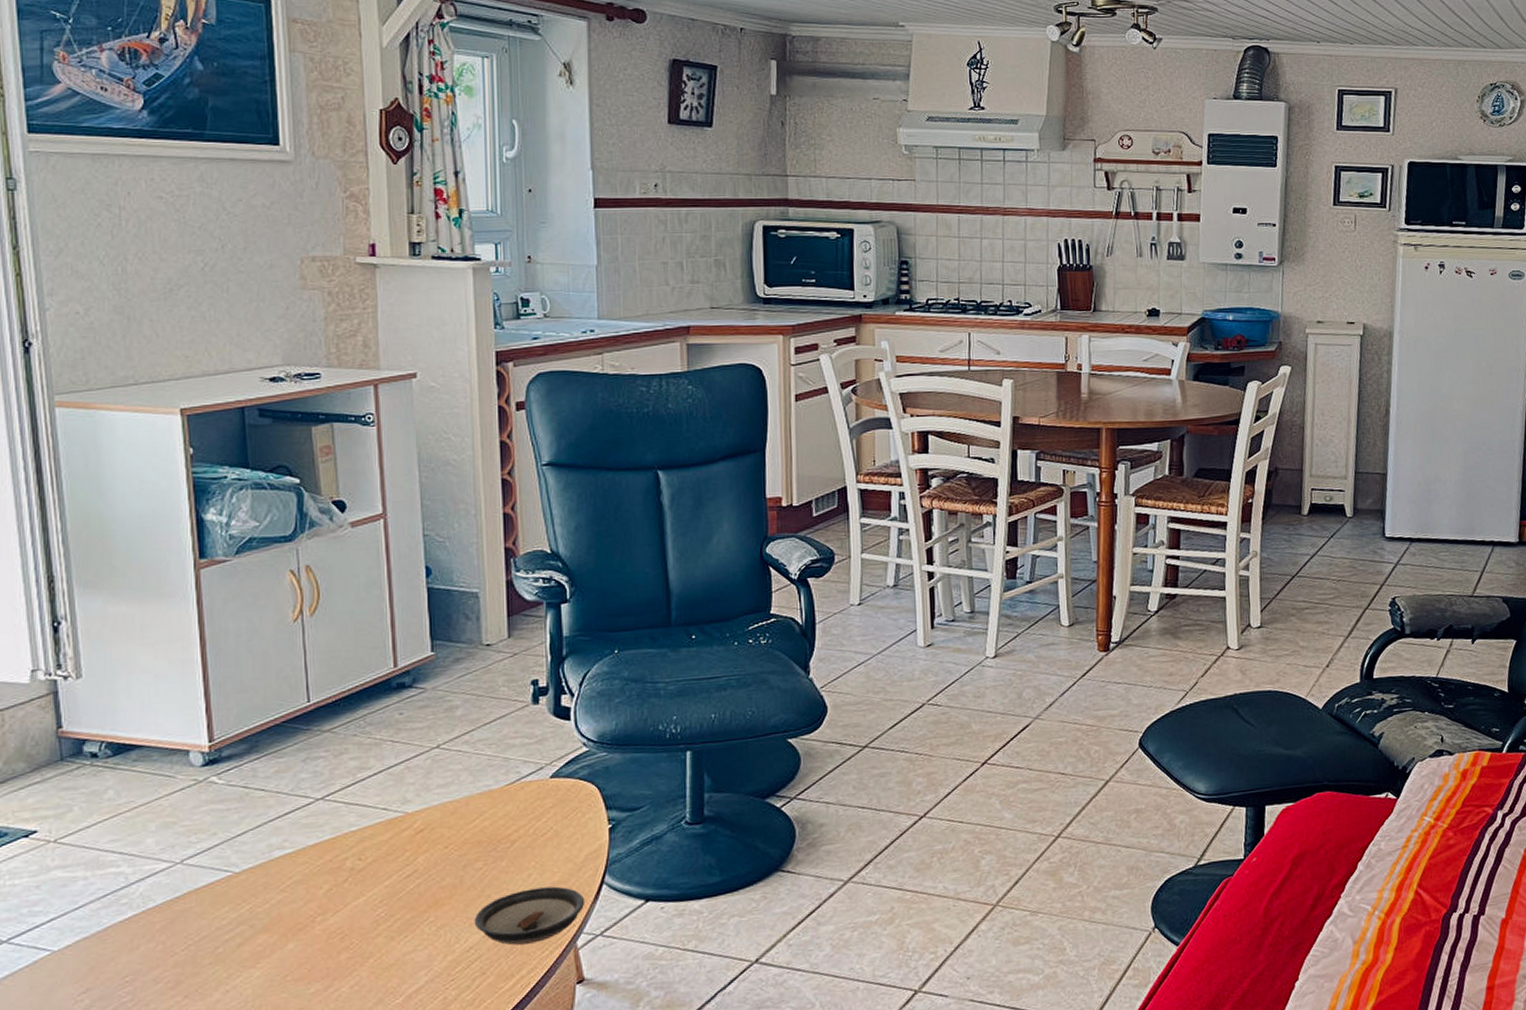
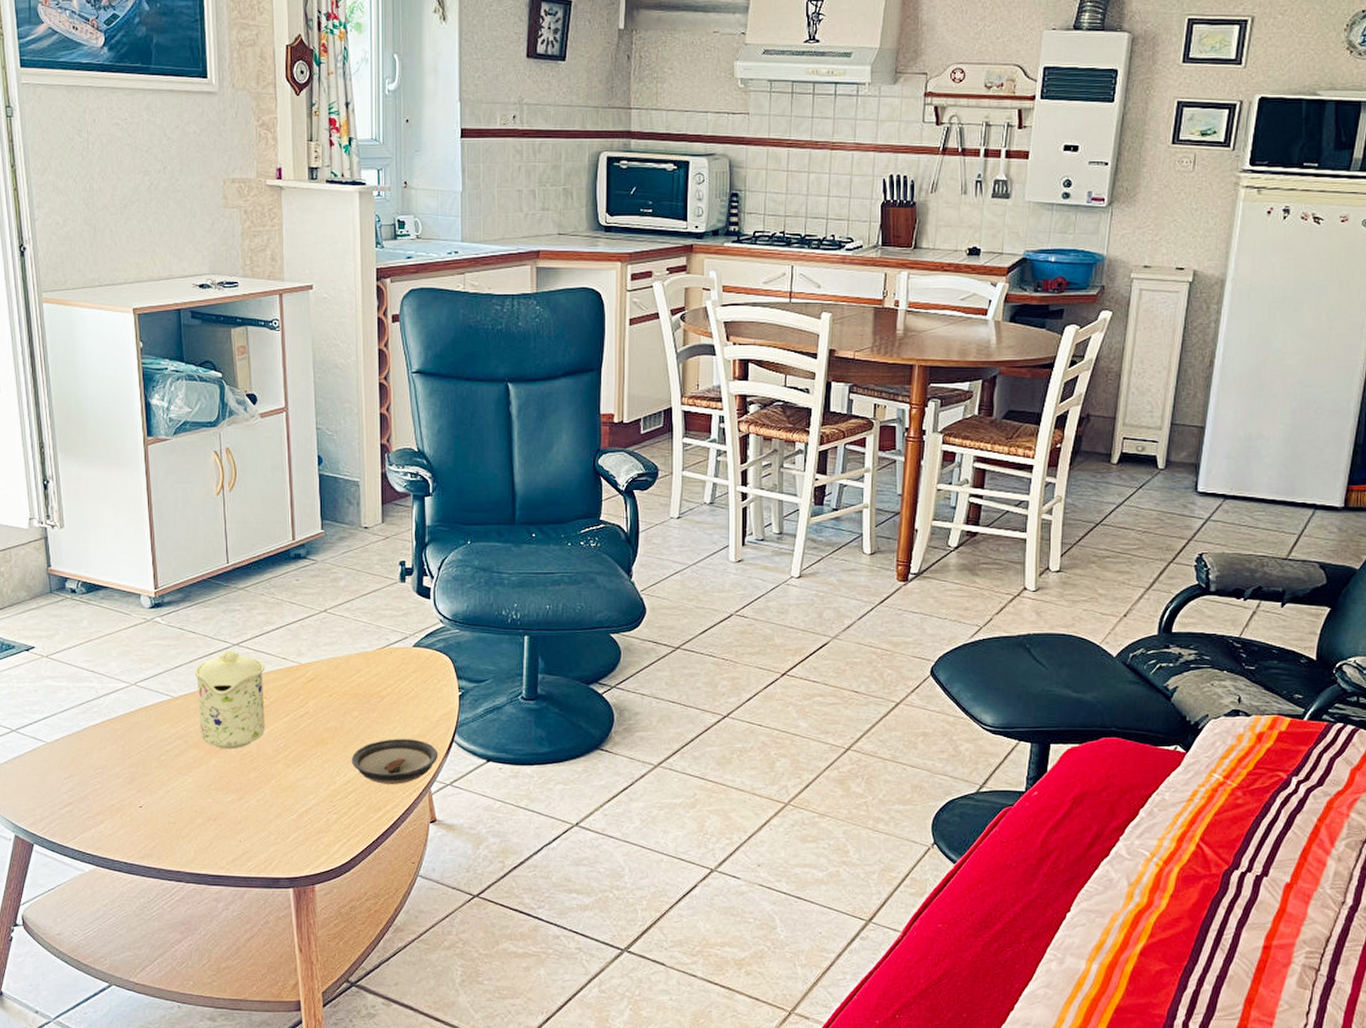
mug: none [263,806,360,929] -> present [194,650,265,750]

